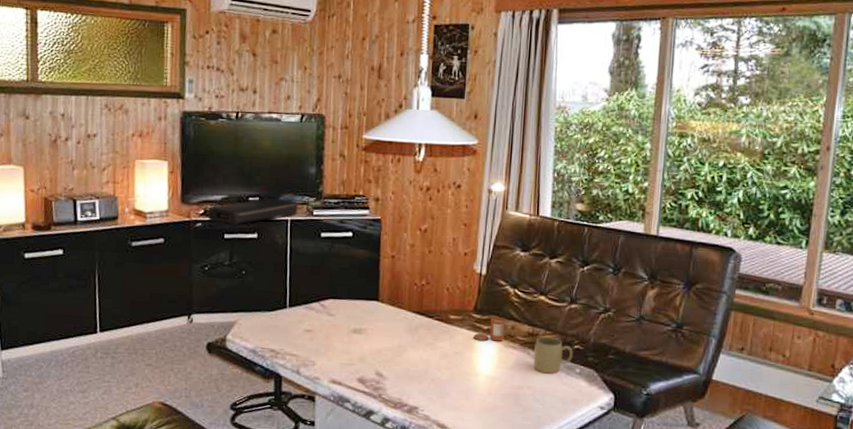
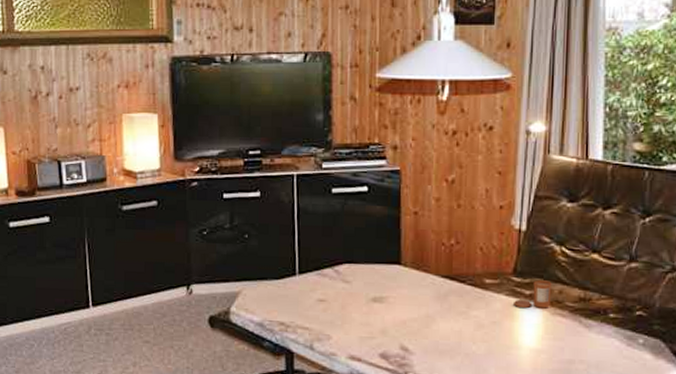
power bank: present [207,197,298,226] -> none [204,150,305,184]
mug: present [533,336,573,374] -> none [586,301,635,346]

